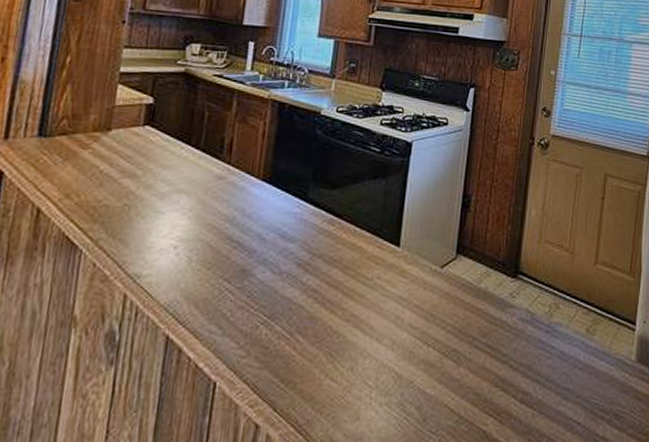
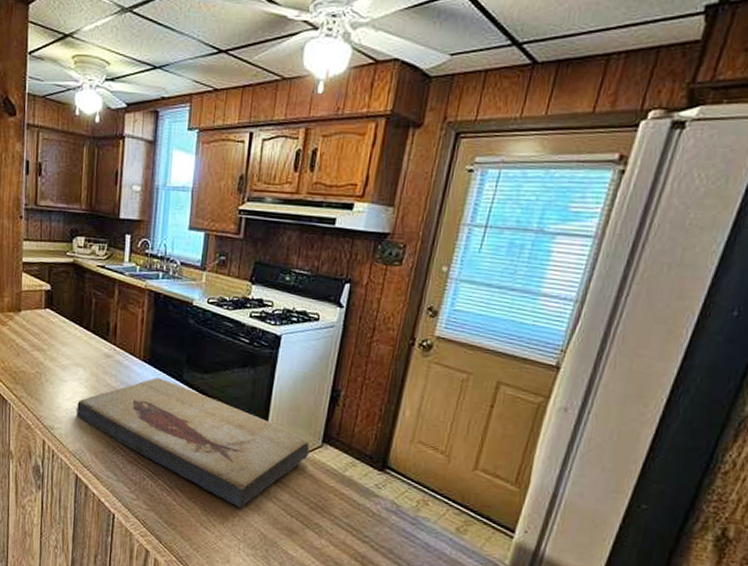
fish fossil: none [174,197,444,345] -> present [76,377,310,508]

